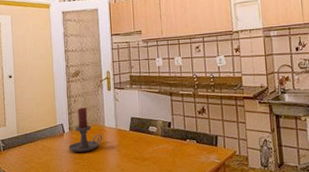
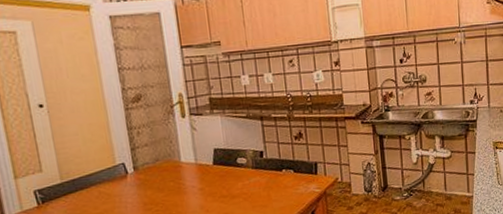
candle holder: present [69,107,103,152] -> none [135,140,180,196]

